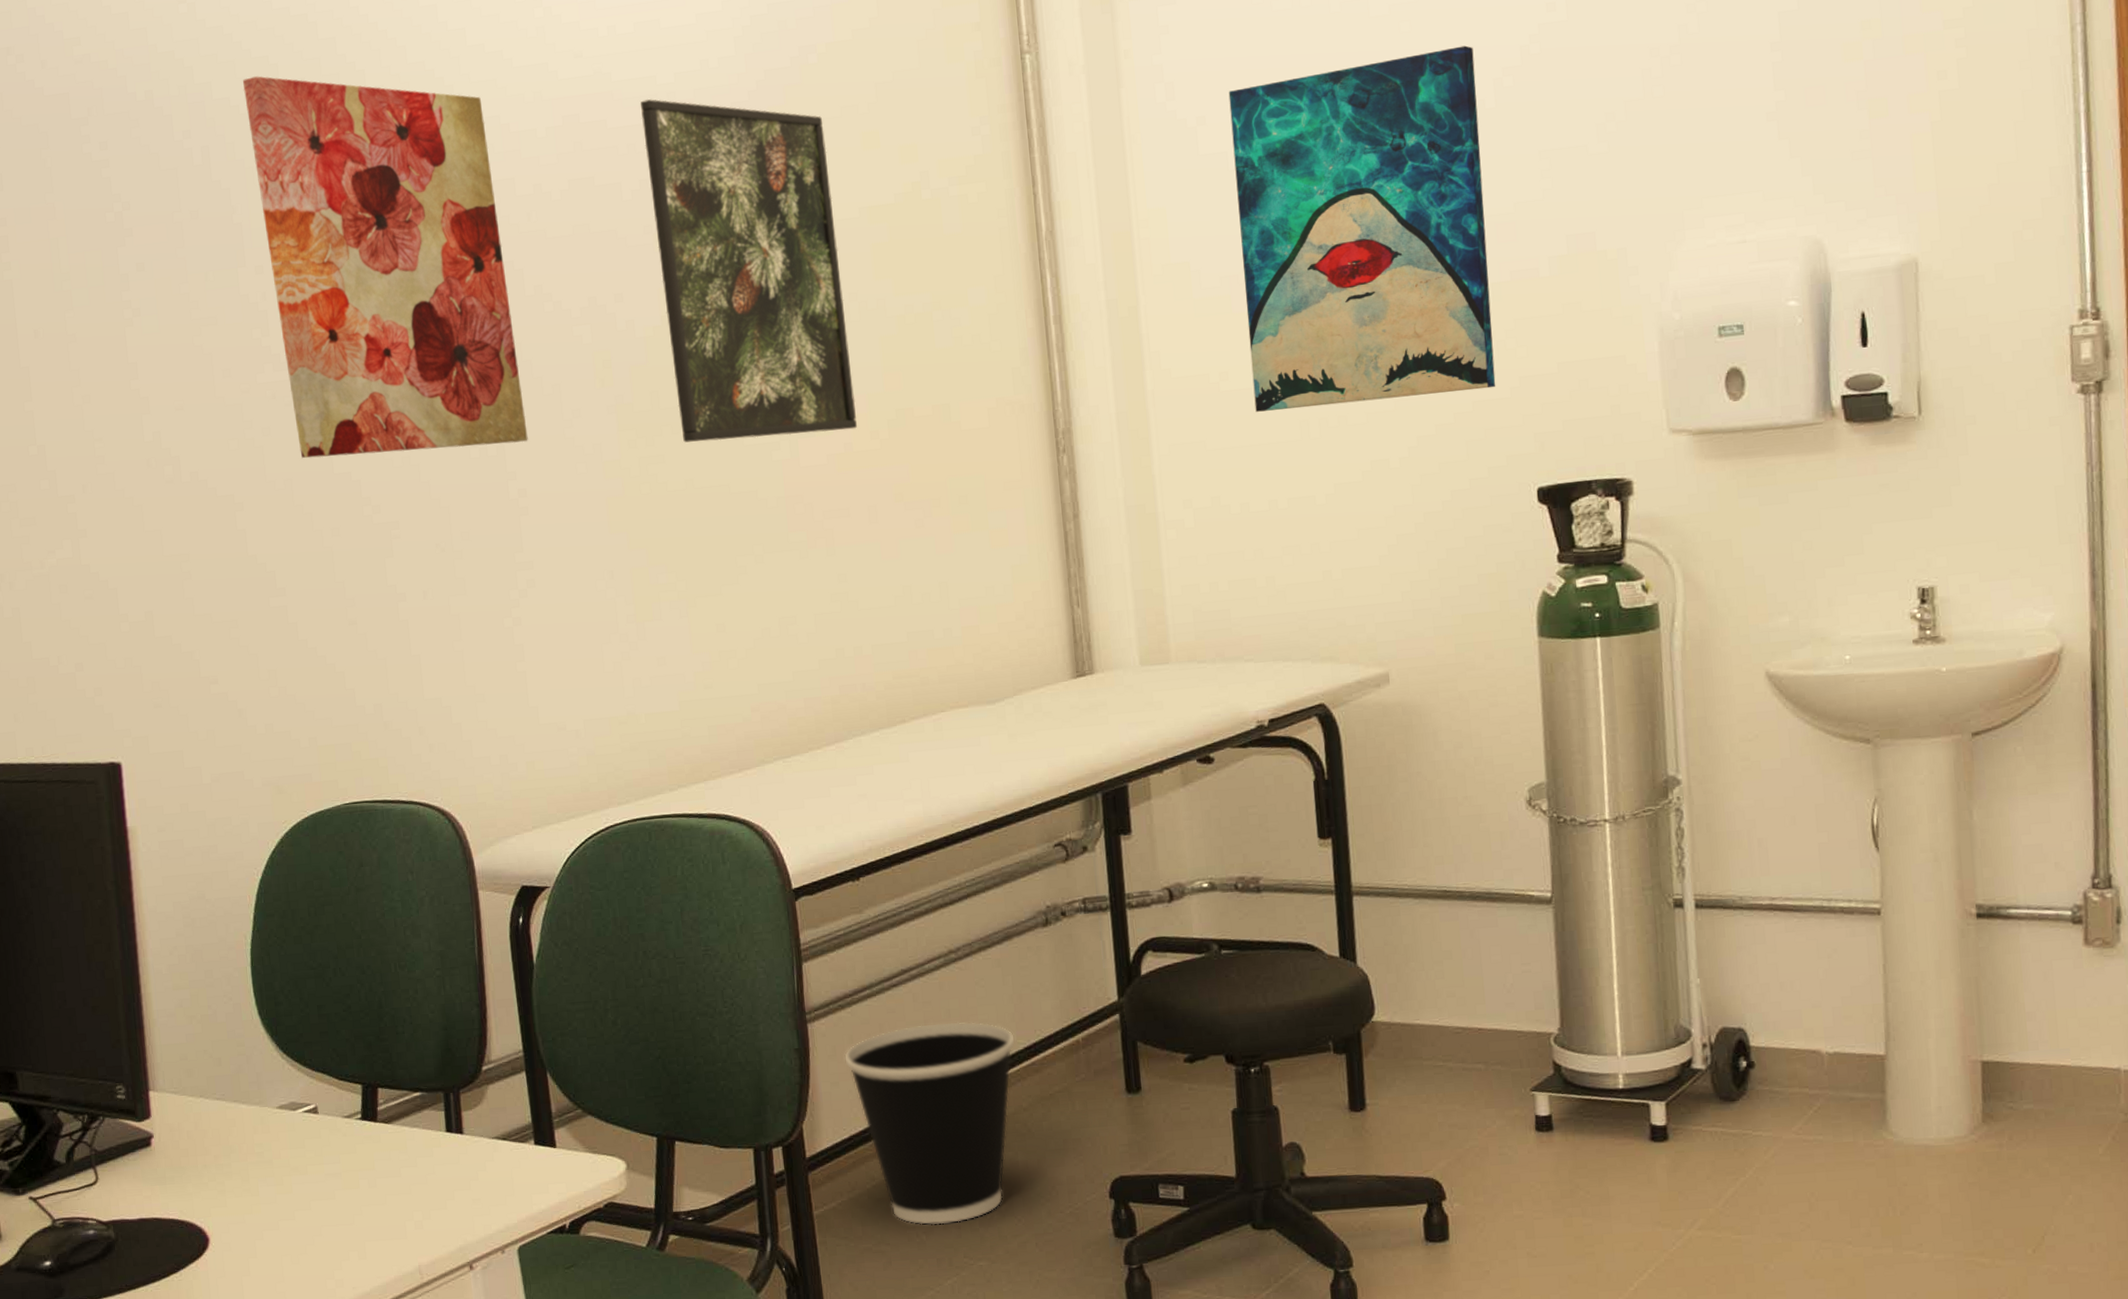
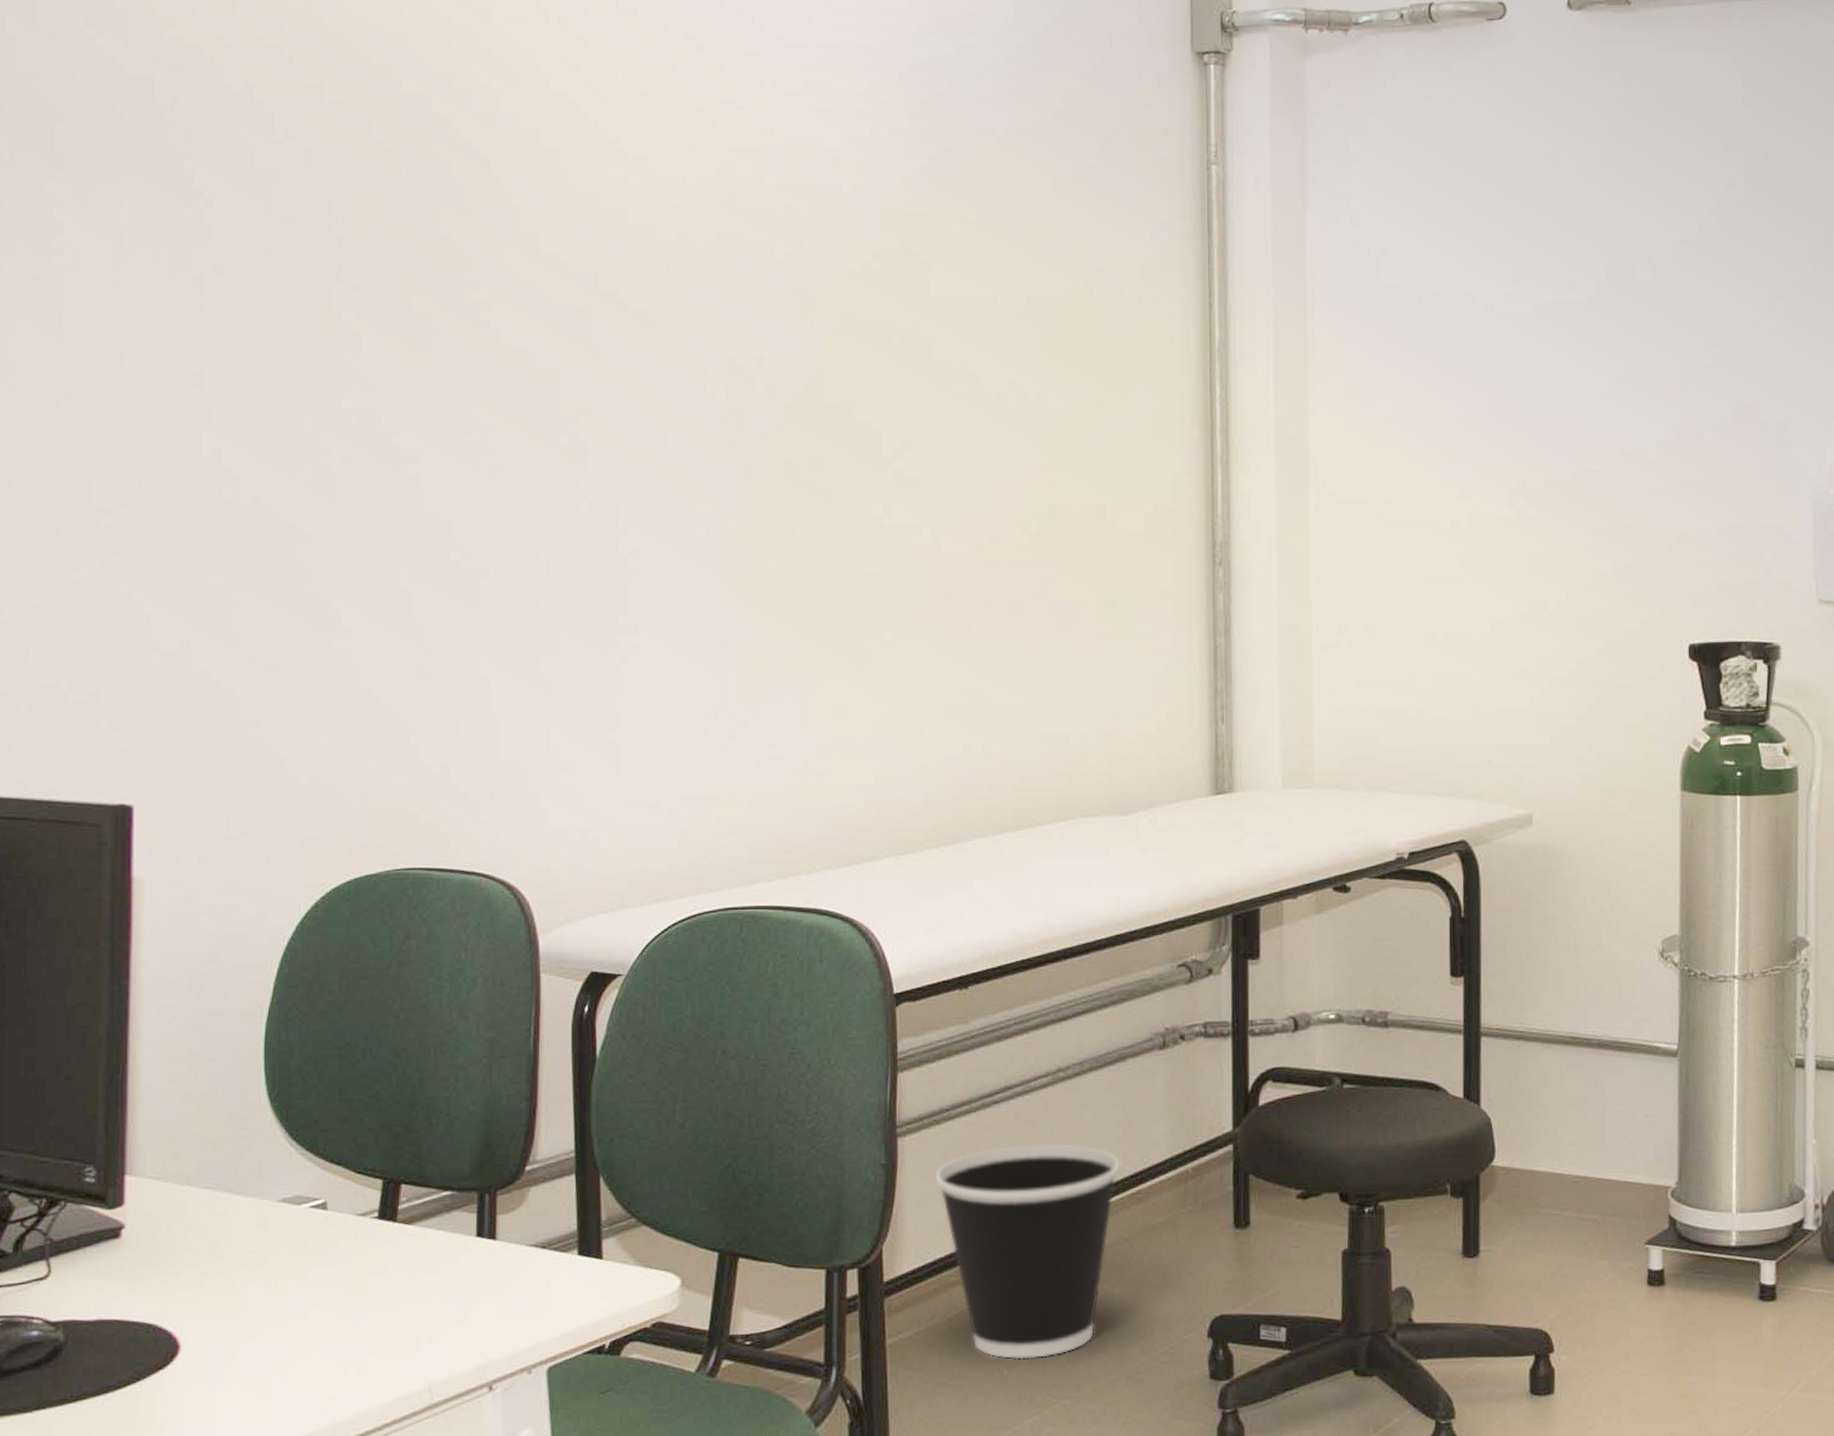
wall art: present [242,76,528,459] -> none [359,84,645,499]
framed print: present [641,99,858,443] -> none [803,162,1006,521]
wall art: present [1228,45,1496,412] -> none [1413,211,1656,545]

